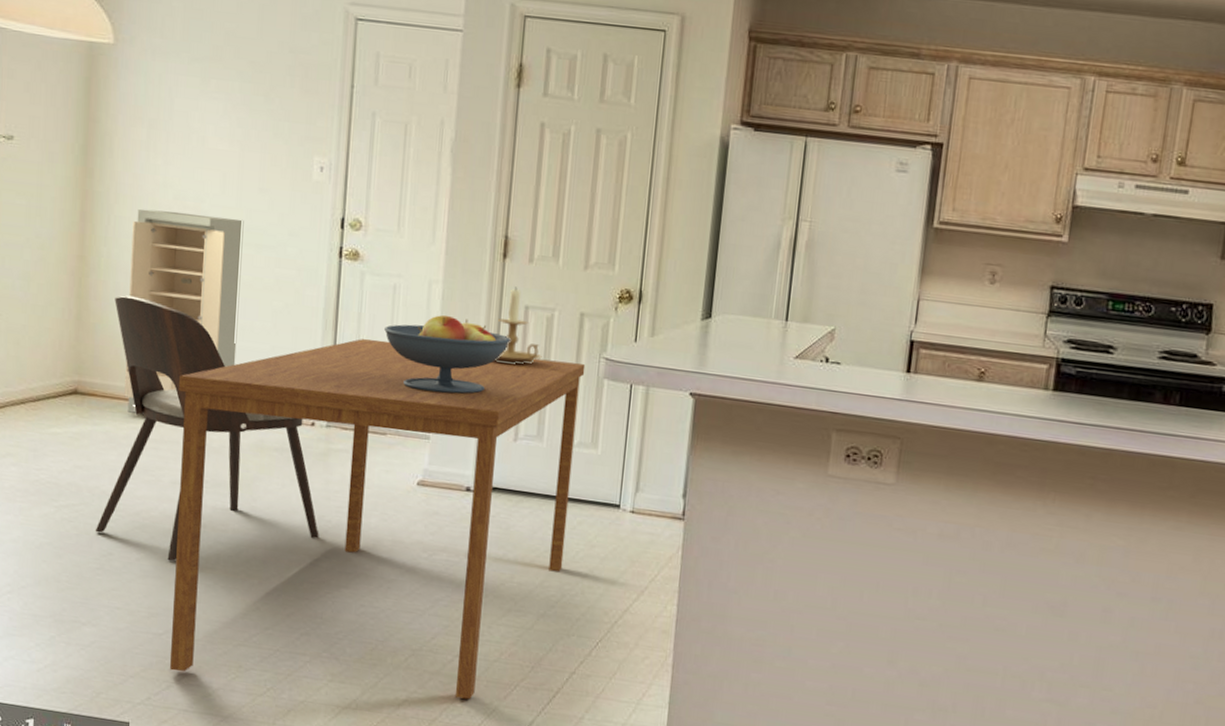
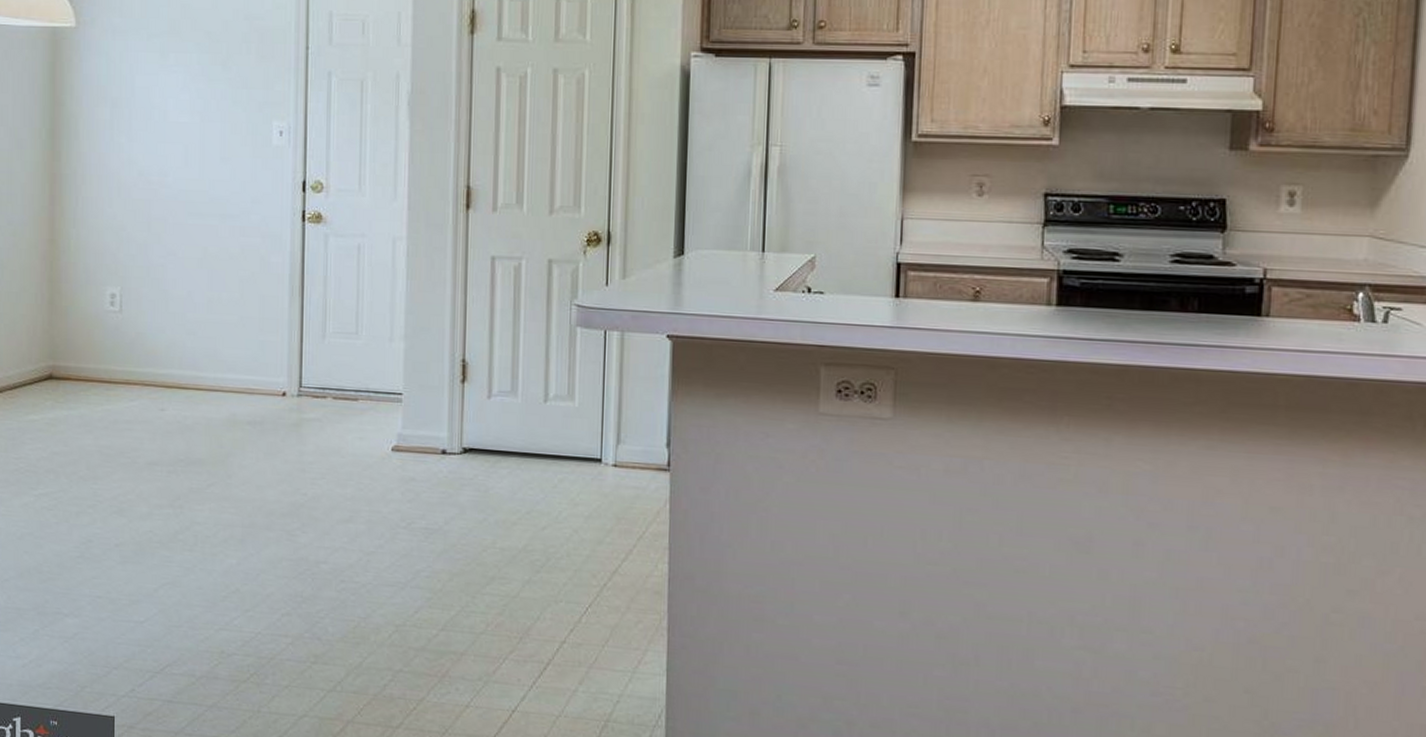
dining chair: present [95,295,319,562] -> none [74,276,296,546]
storage cabinet: present [124,209,244,413] -> none [98,187,207,395]
dining table: present [170,339,586,700] -> none [149,302,557,676]
fruit bowl: present [384,315,511,394] -> none [351,273,478,354]
candle holder: present [495,286,542,365] -> none [464,237,512,318]

